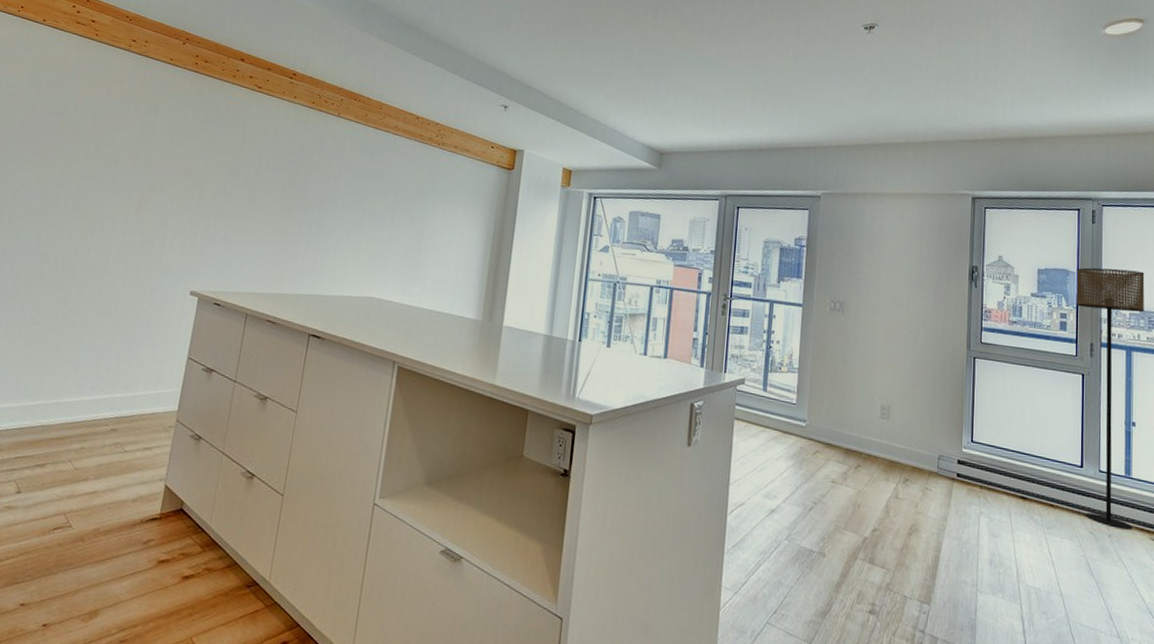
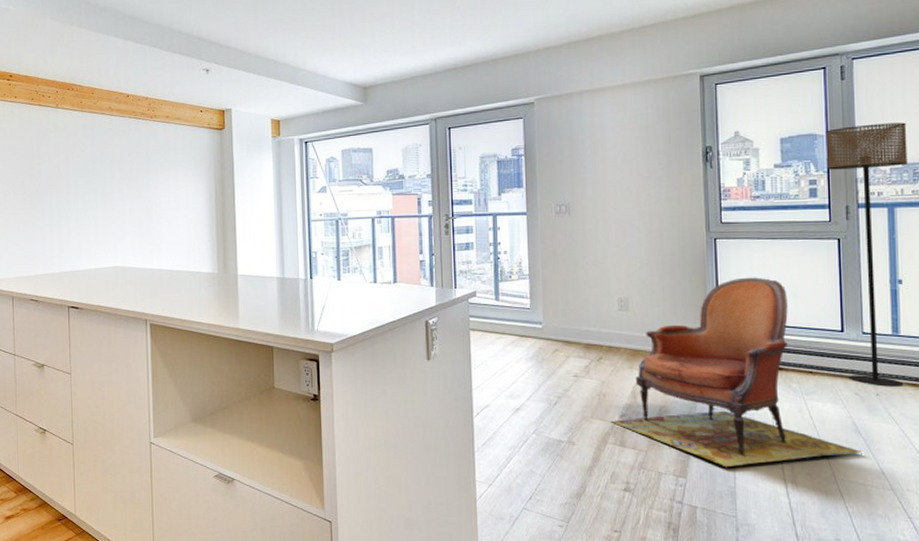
armchair: none [863,400,1094,600] -> present [611,277,862,470]

